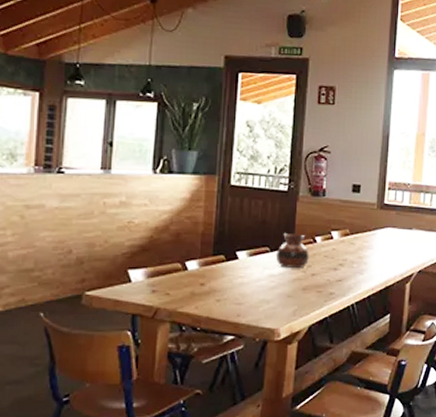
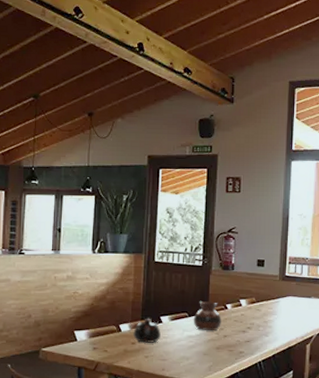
teapot: none [202,253,236,284] -> present [133,318,161,343]

